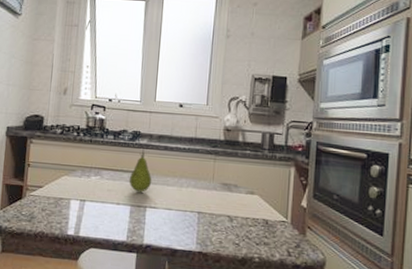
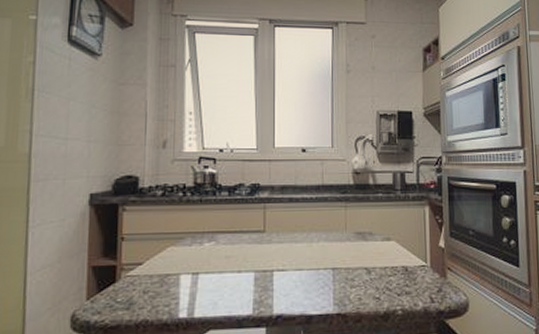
fruit: present [129,152,152,193] -> none [250,208,278,255]

